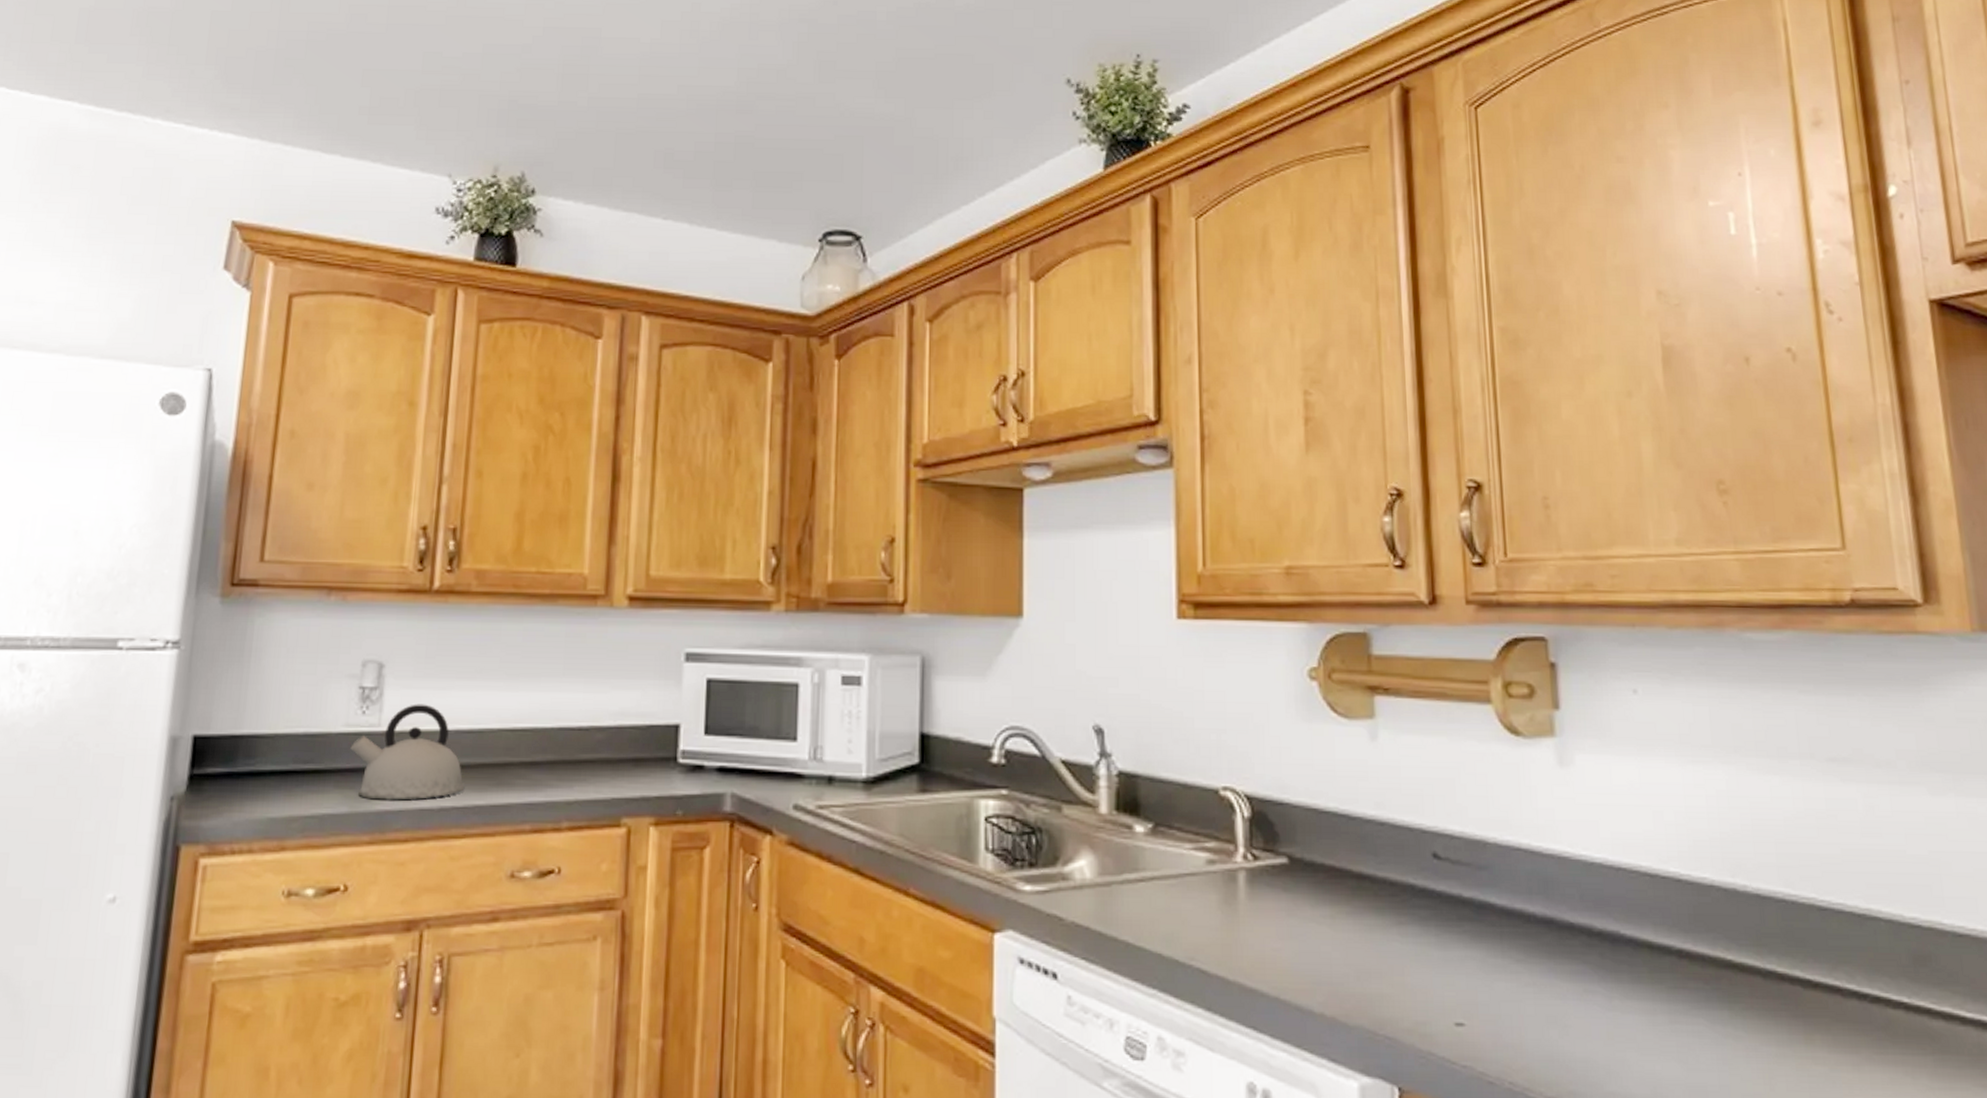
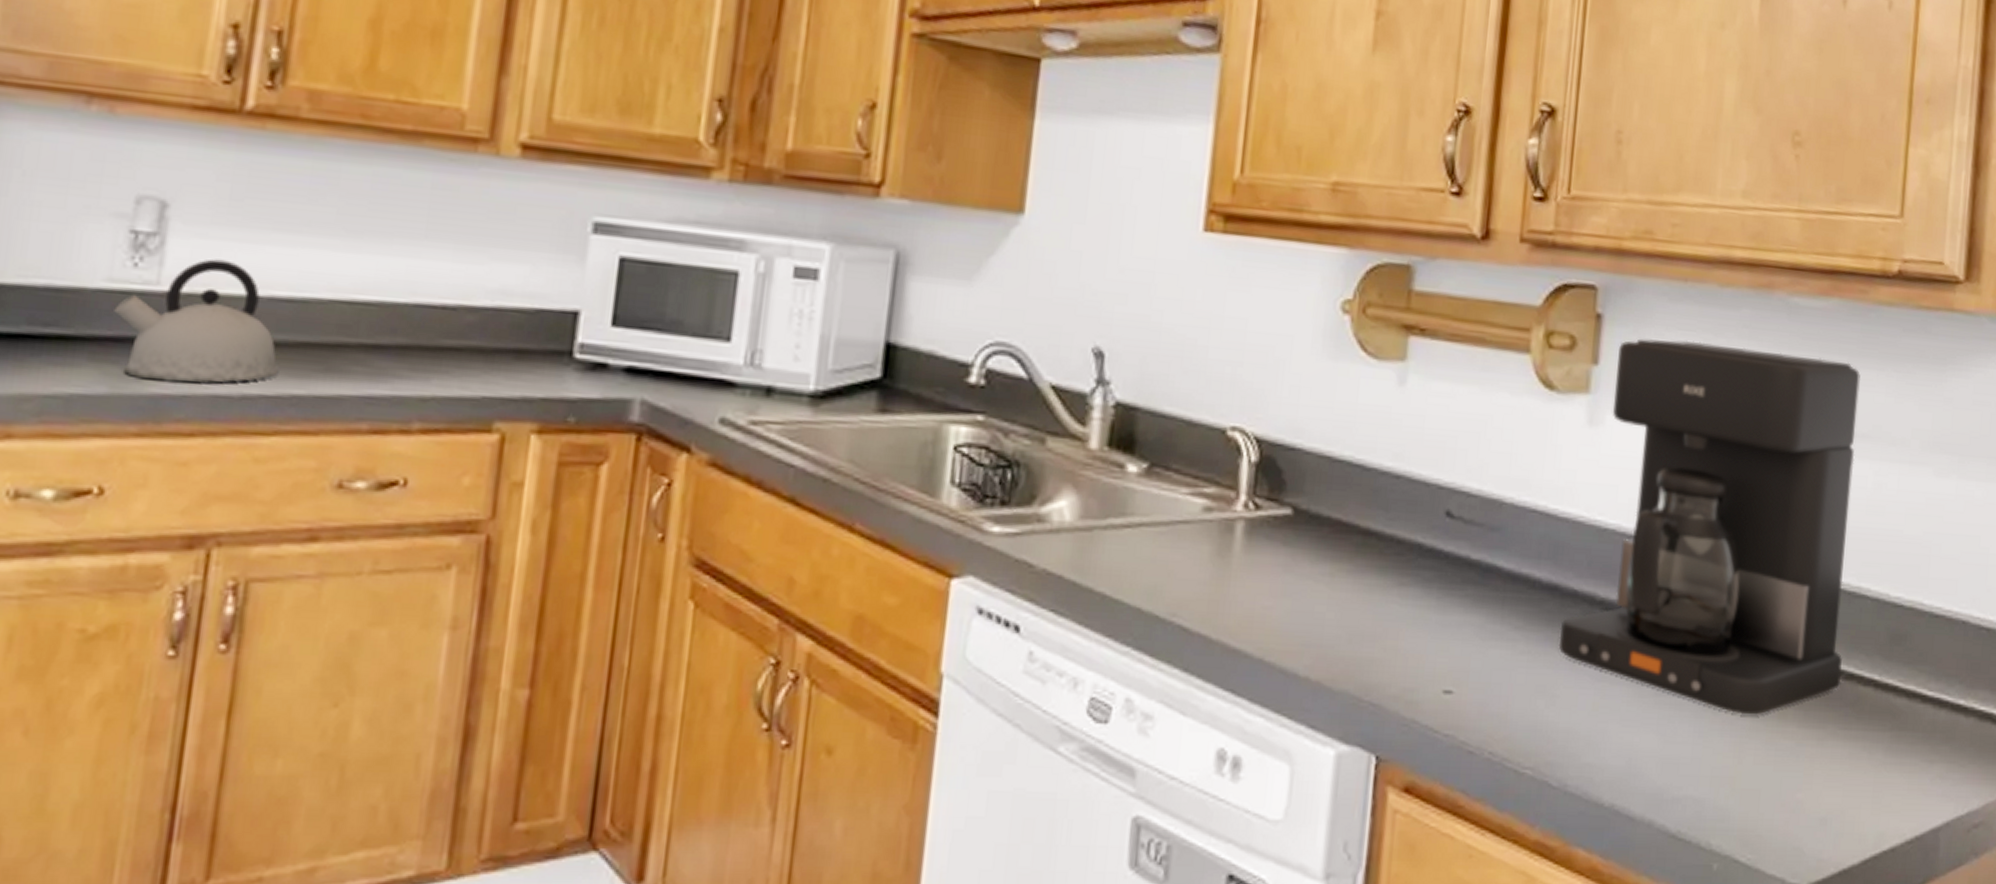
coffee maker: none [1562,681,1868,1041] -> present [1558,338,1861,715]

